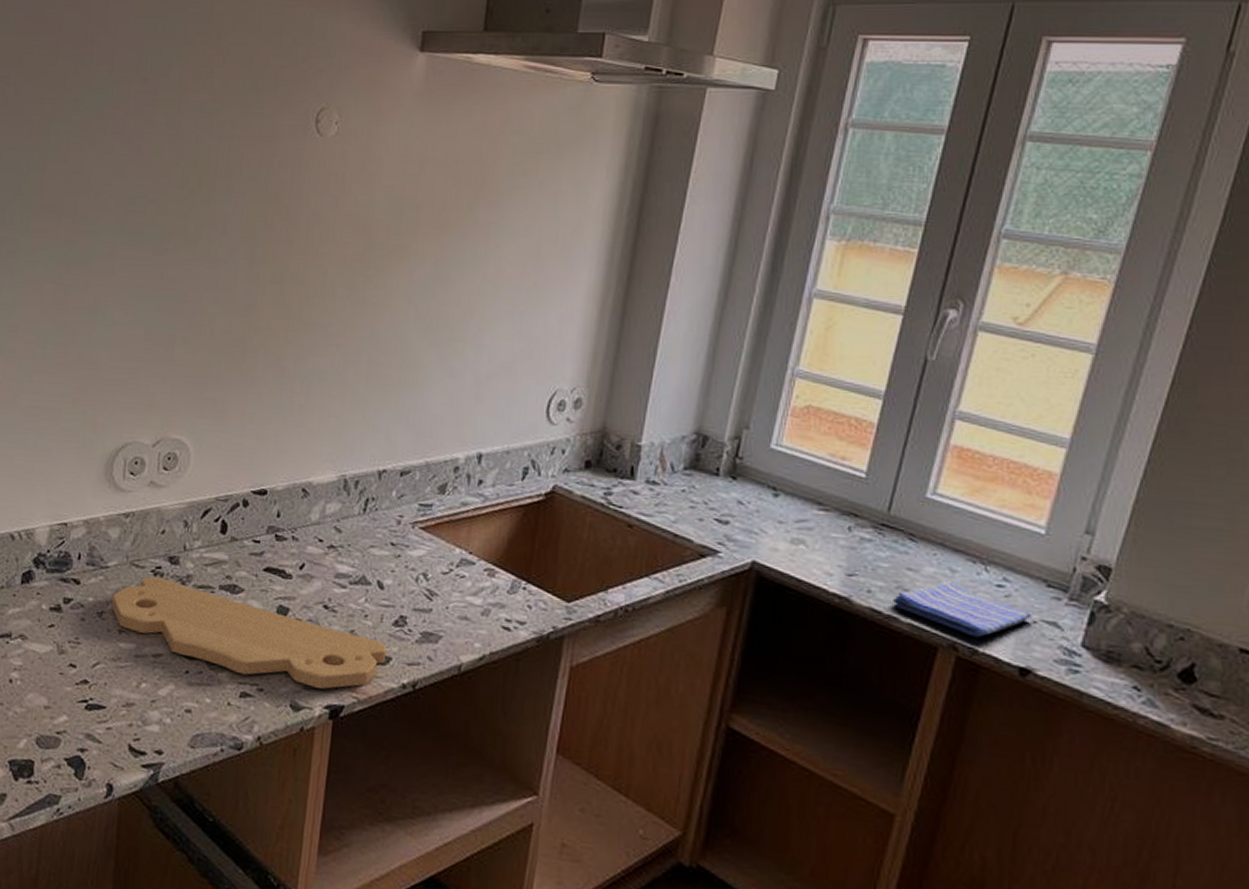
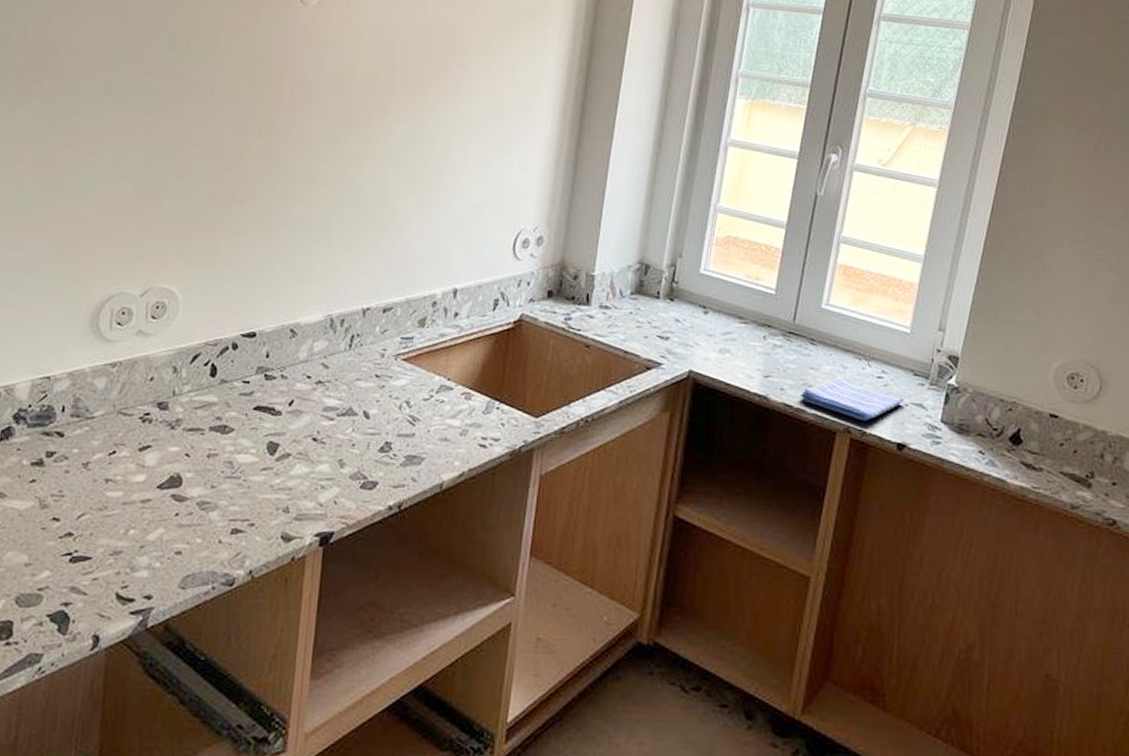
cutting board: present [111,576,387,689] -> none [98,423,374,518]

